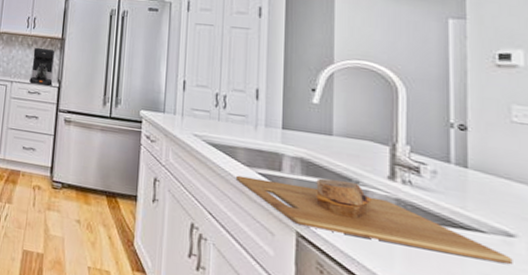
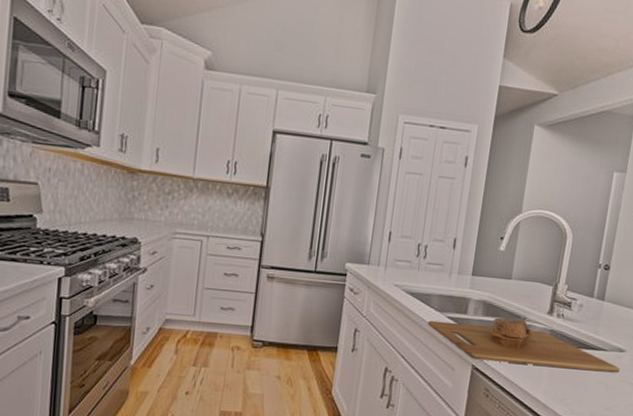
coffee maker: present [29,47,54,86] -> none [228,196,258,240]

